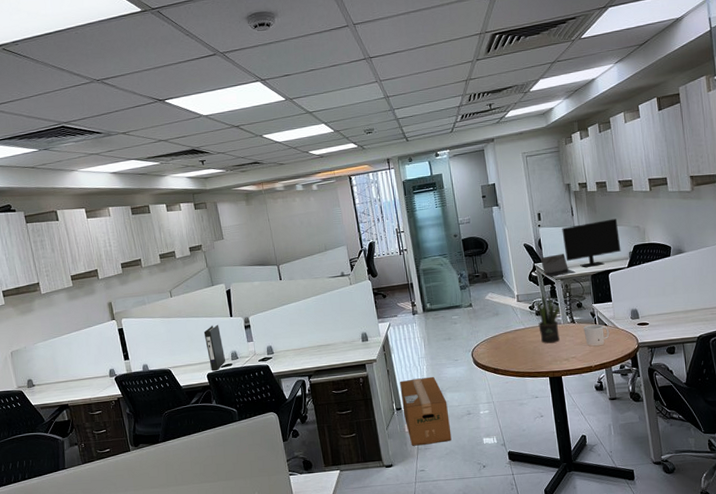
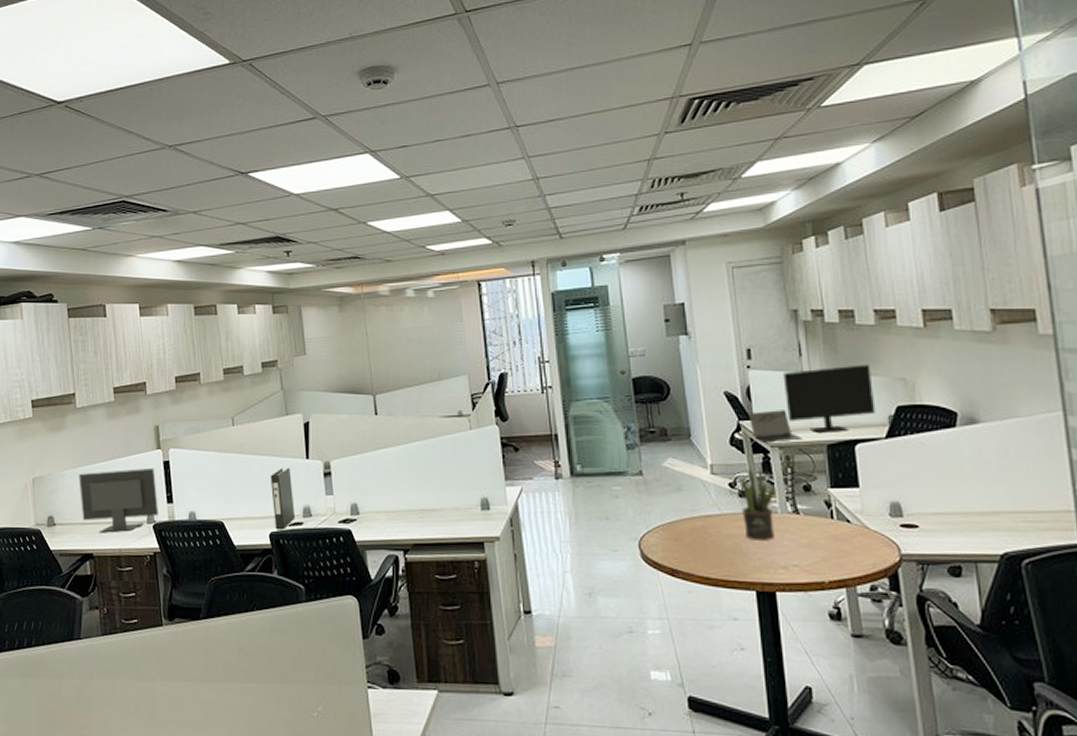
computer monitor: none [49,334,118,388] -> present [79,467,158,533]
box: present [400,376,452,446] -> none [531,570,603,670]
mug: present [584,324,610,347] -> none [813,518,854,553]

